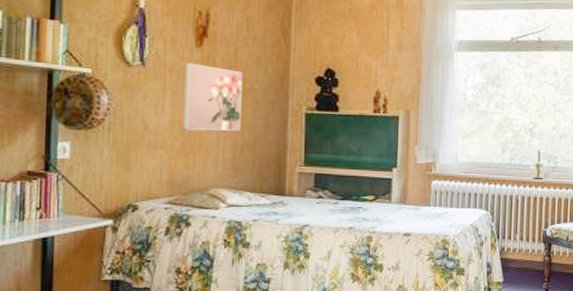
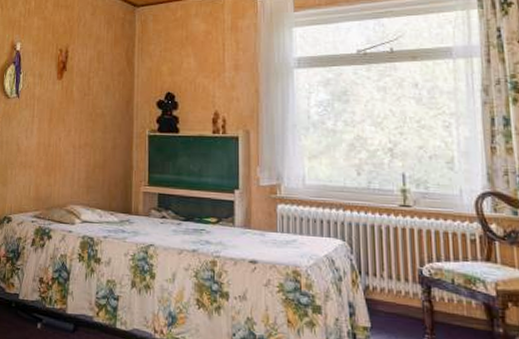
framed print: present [183,63,243,131] -> none [47,93,94,153]

